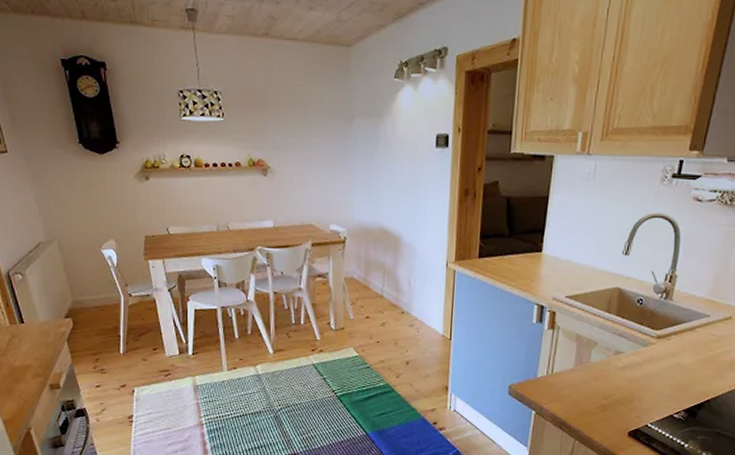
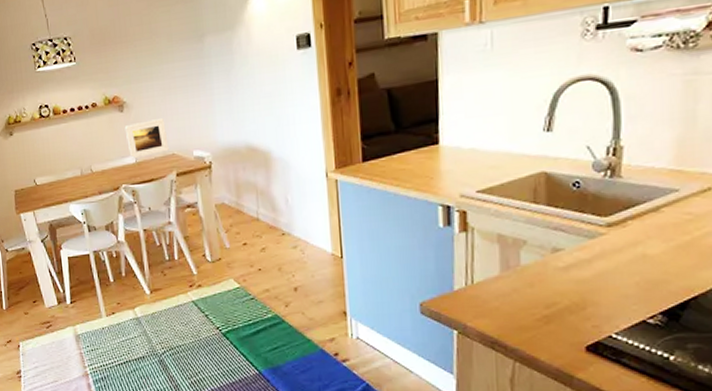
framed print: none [266,188,308,224] -> present [124,118,169,160]

